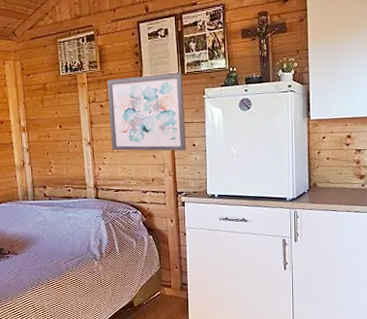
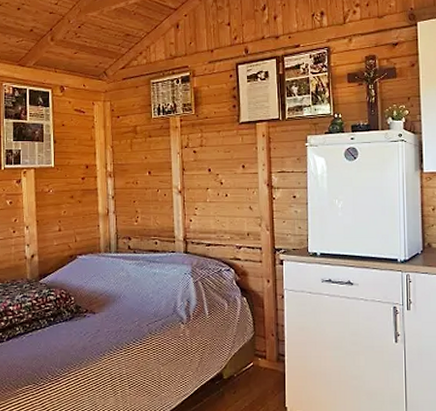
wall art: present [107,72,187,151] -> none [201,117,286,203]

